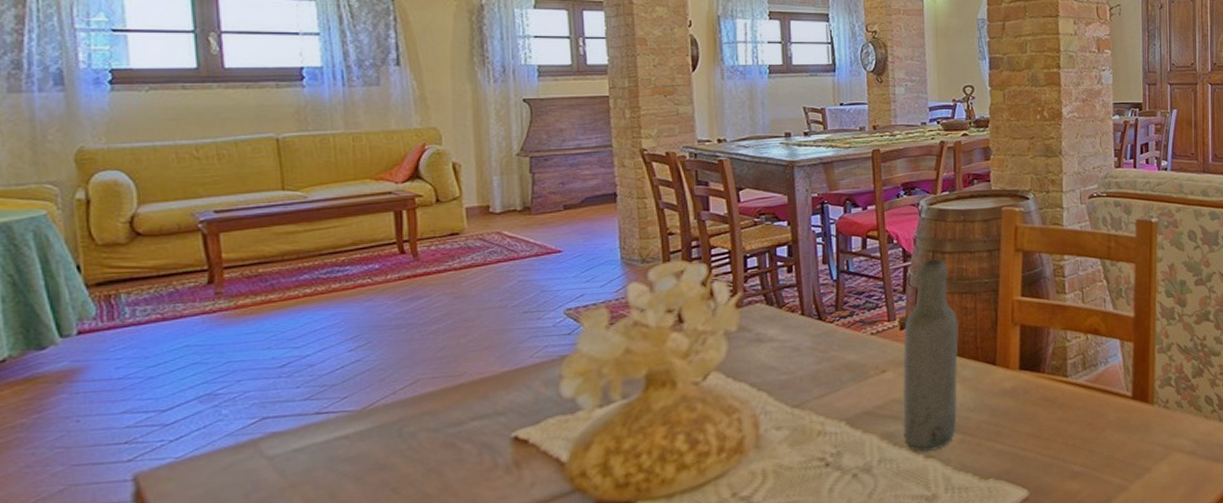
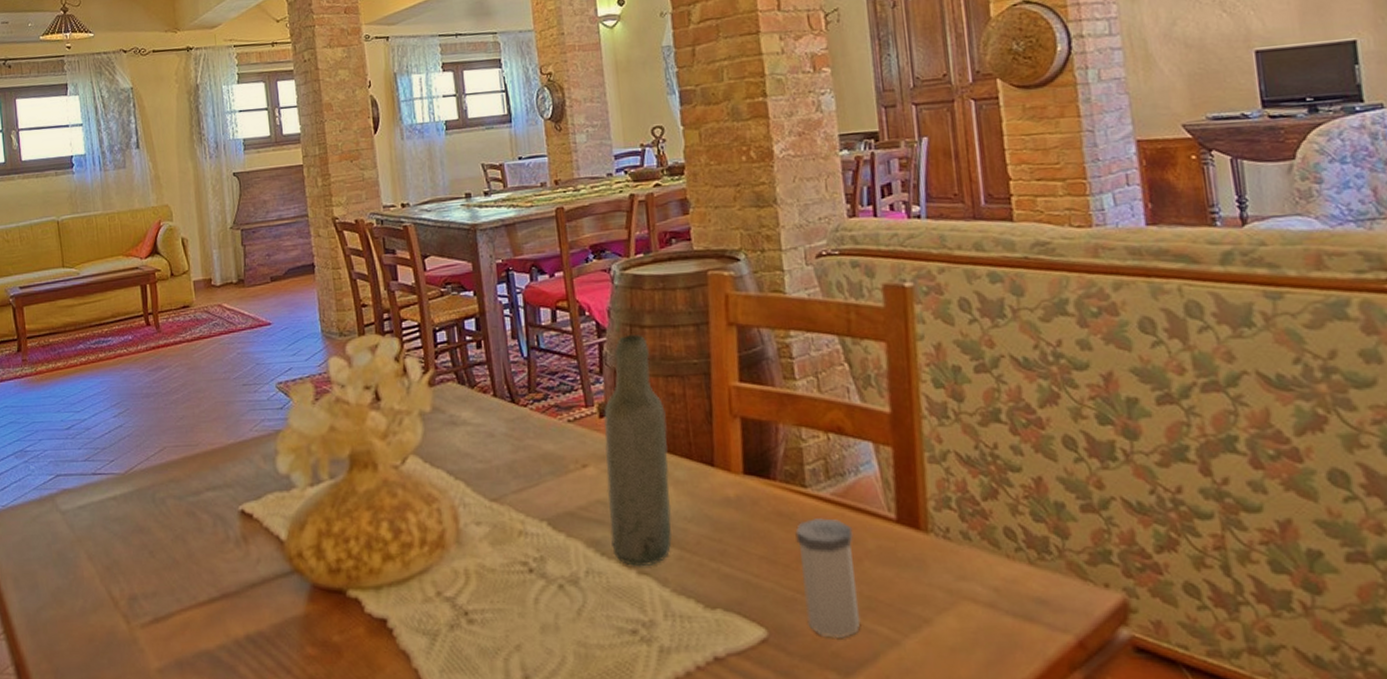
salt shaker: none [1056,400,1100,490] -> present [795,518,861,638]

